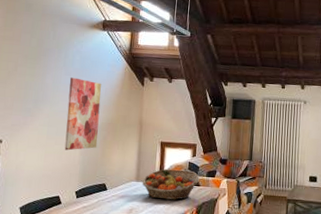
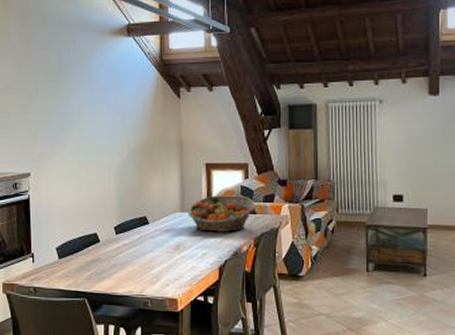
wall art: present [64,77,101,151] -> none [96,95,134,180]

